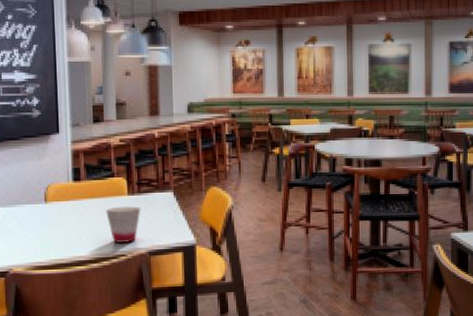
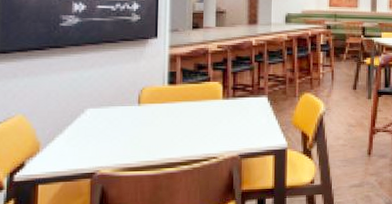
cup: present [106,206,141,244] -> none [200,110,235,146]

